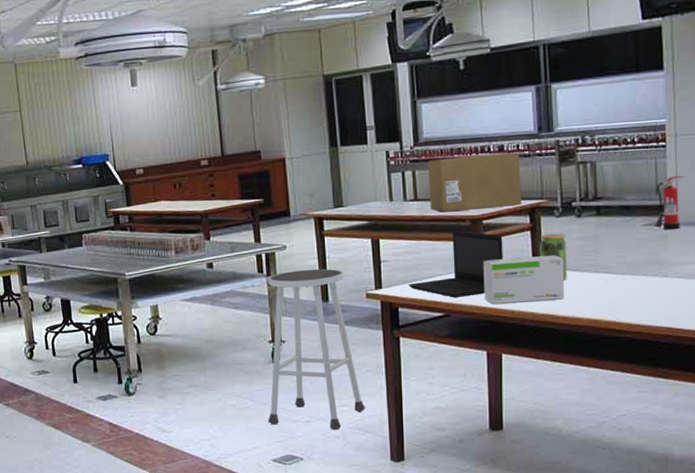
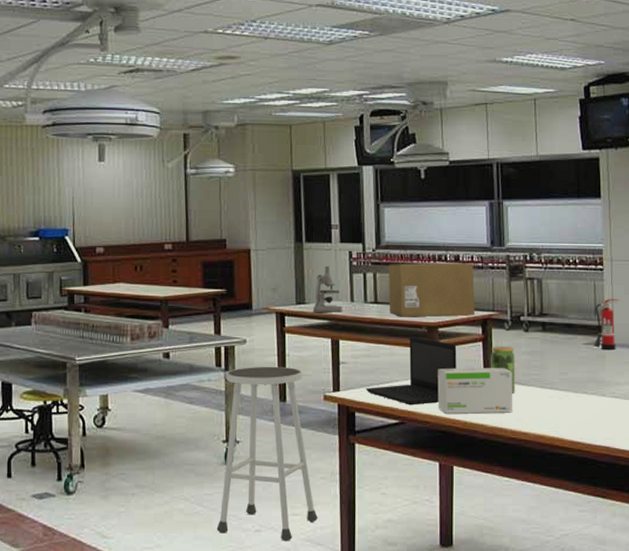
microscope: none [351,168,382,215] -> present [313,266,343,313]

